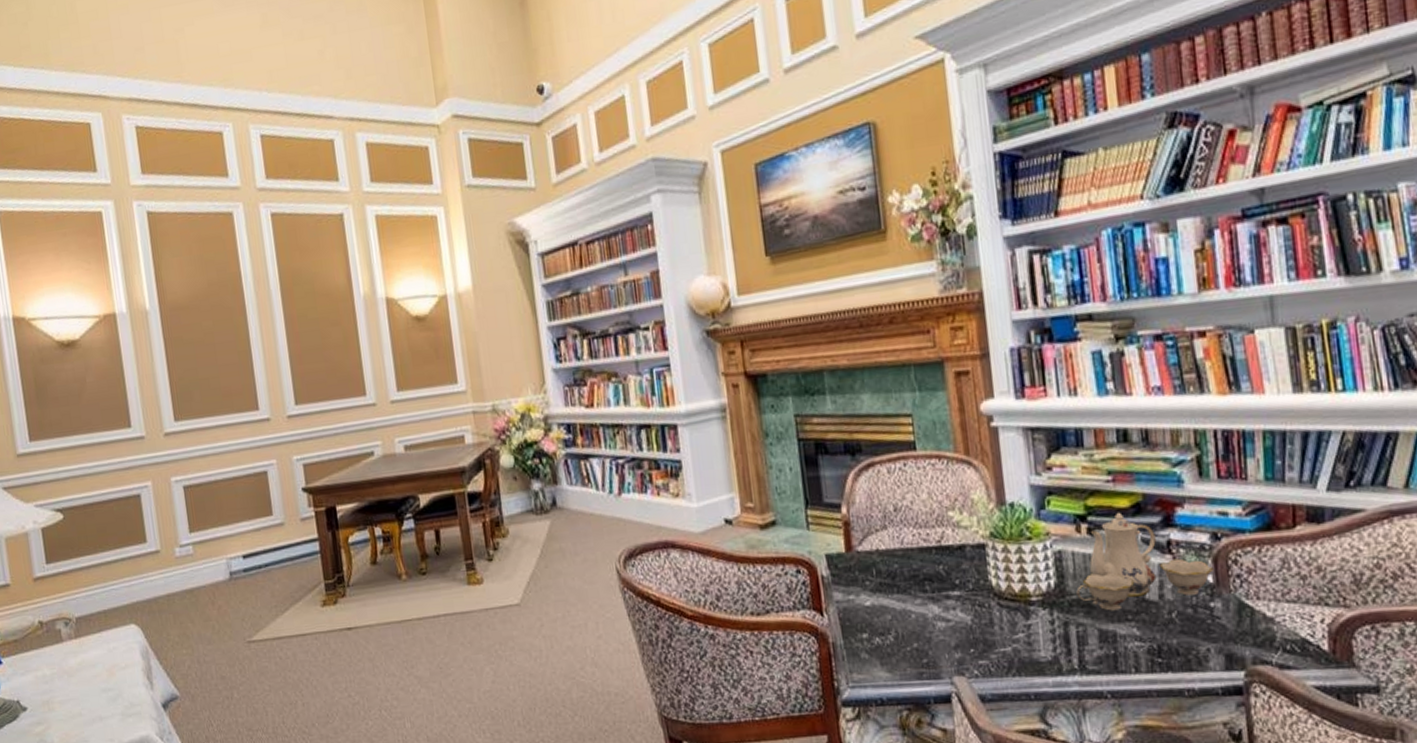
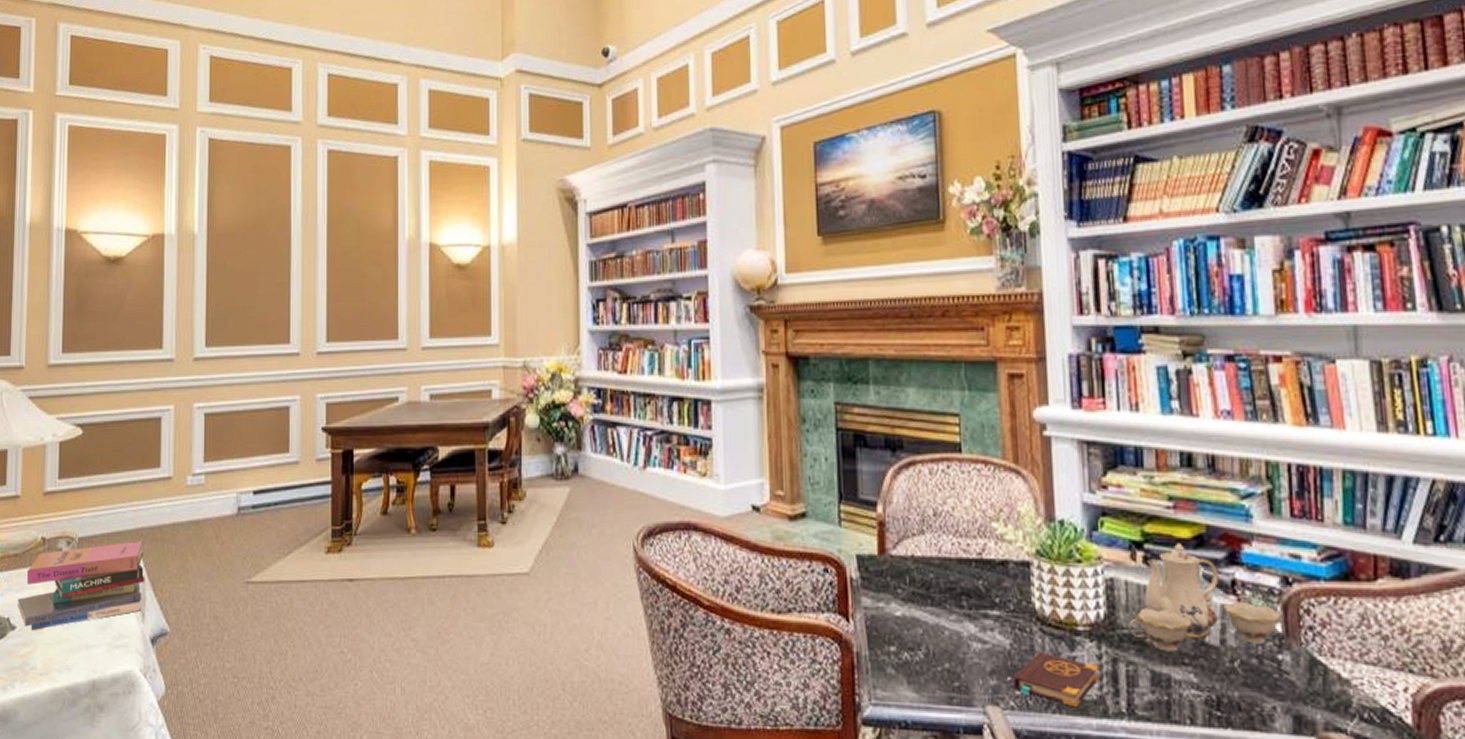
books: none [24,614,148,710] -> present [17,541,145,631]
book: none [976,623,1054,670] -> present [1013,651,1100,708]

